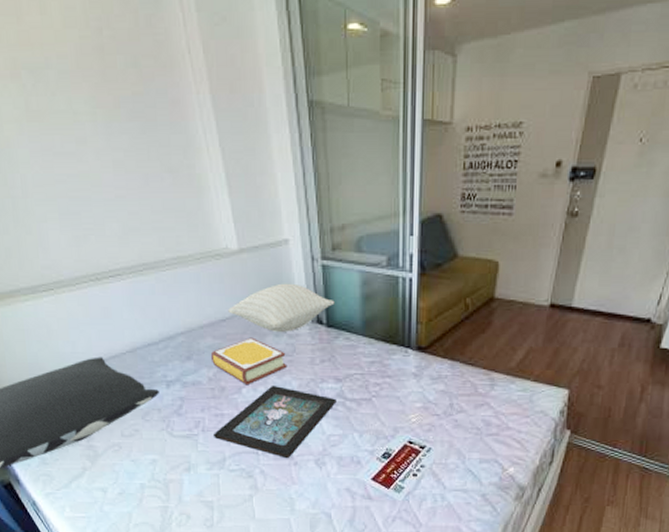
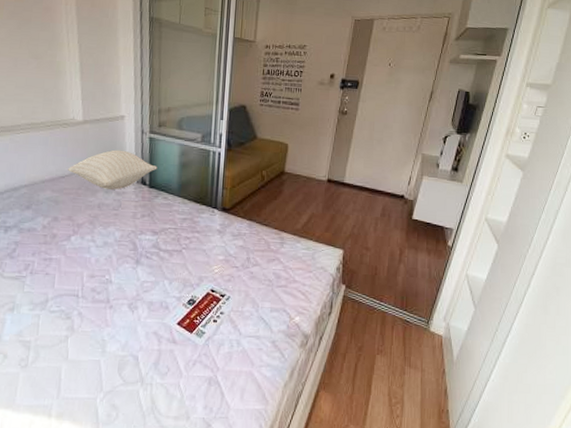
book: present [210,337,287,386] -> none [47,192,113,234]
decorative tray: present [212,385,337,459] -> none [39,234,152,302]

